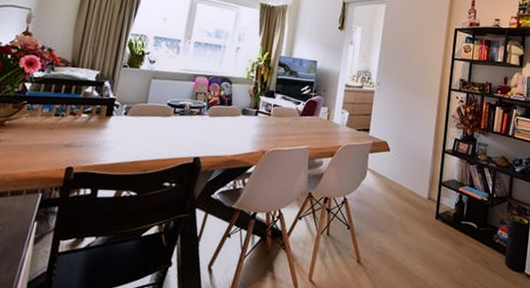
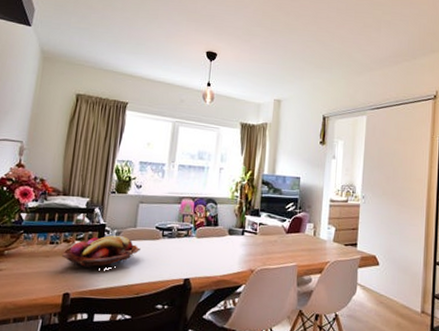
fruit basket: none [67,110,151,144] -> present [62,235,141,269]

